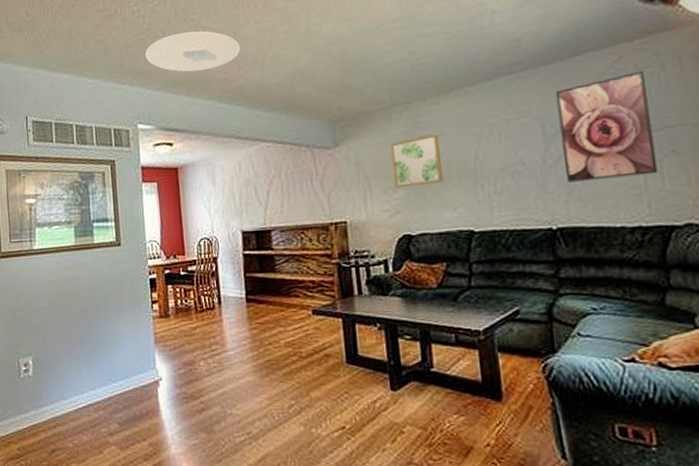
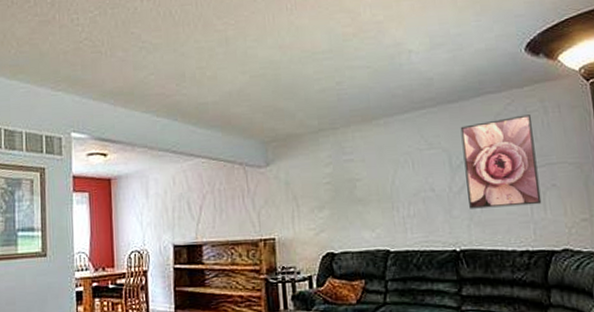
ceiling light: present [145,31,241,72] -> none [82,44,180,84]
wall art: present [390,134,443,188] -> none [317,159,364,208]

